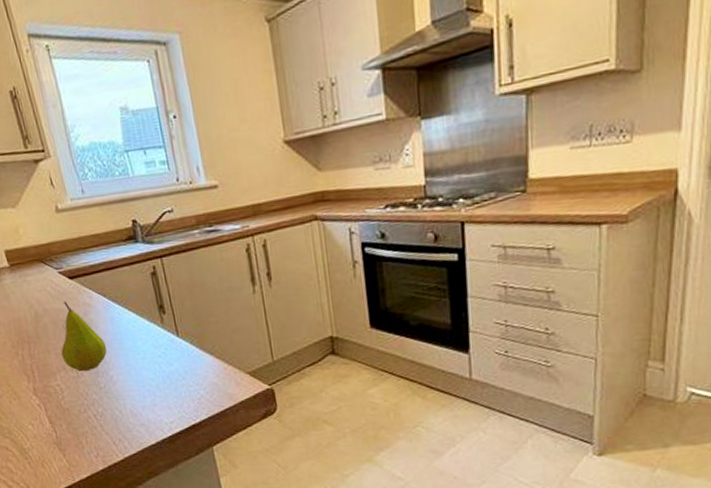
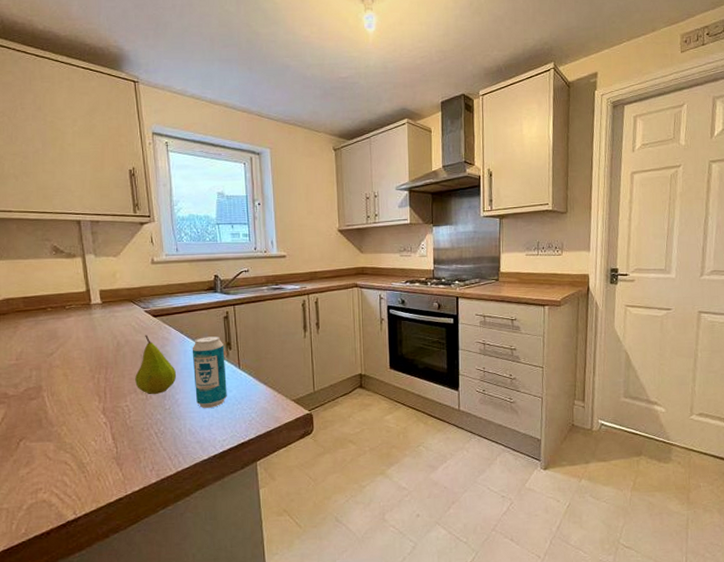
beverage can: none [119,297,168,386] -> present [192,335,227,409]

